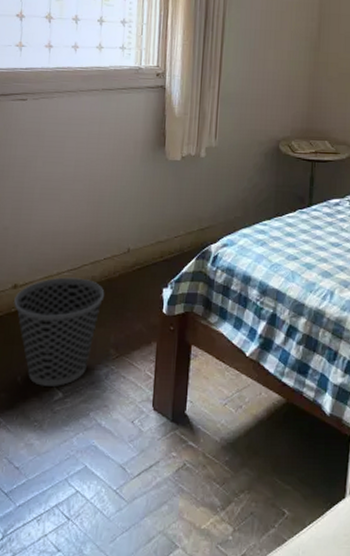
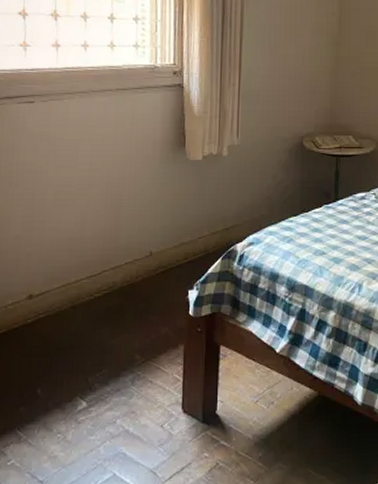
wastebasket: present [14,277,105,388] -> none [30,284,128,398]

